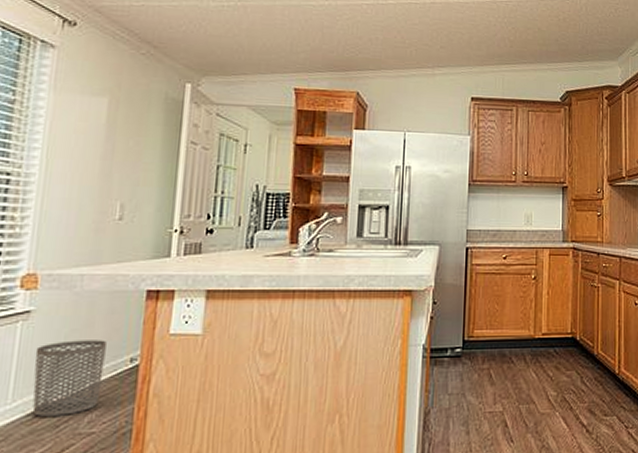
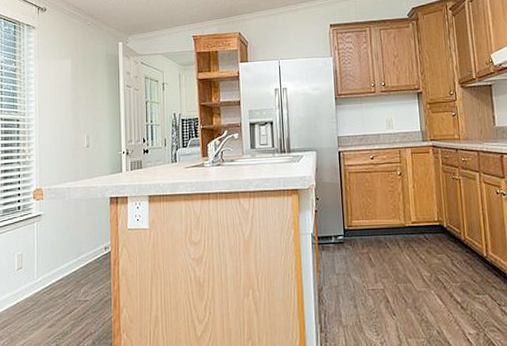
waste bin: present [32,340,107,417] -> none [47,234,89,288]

